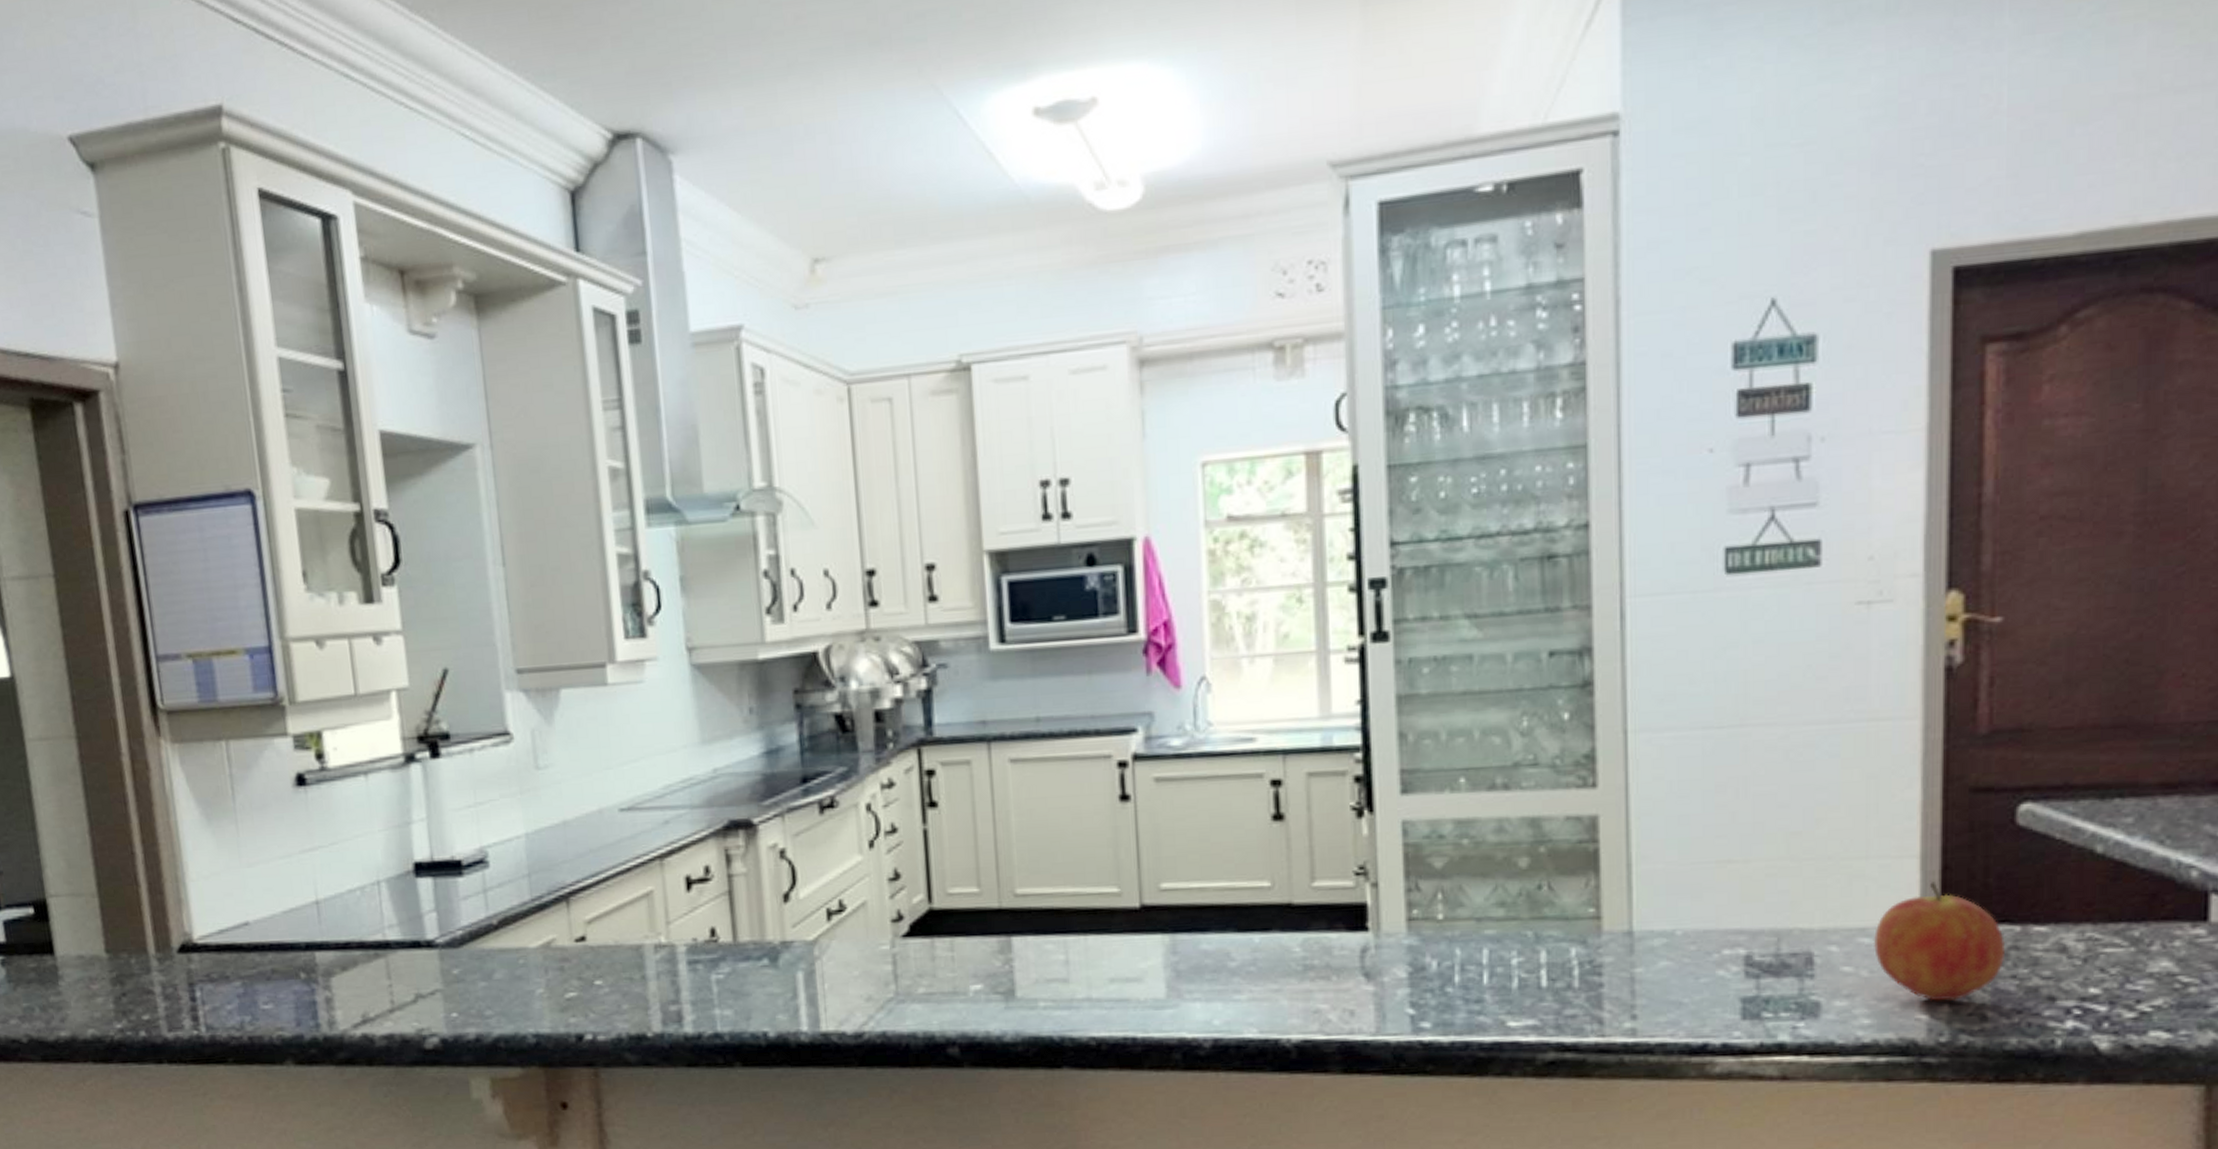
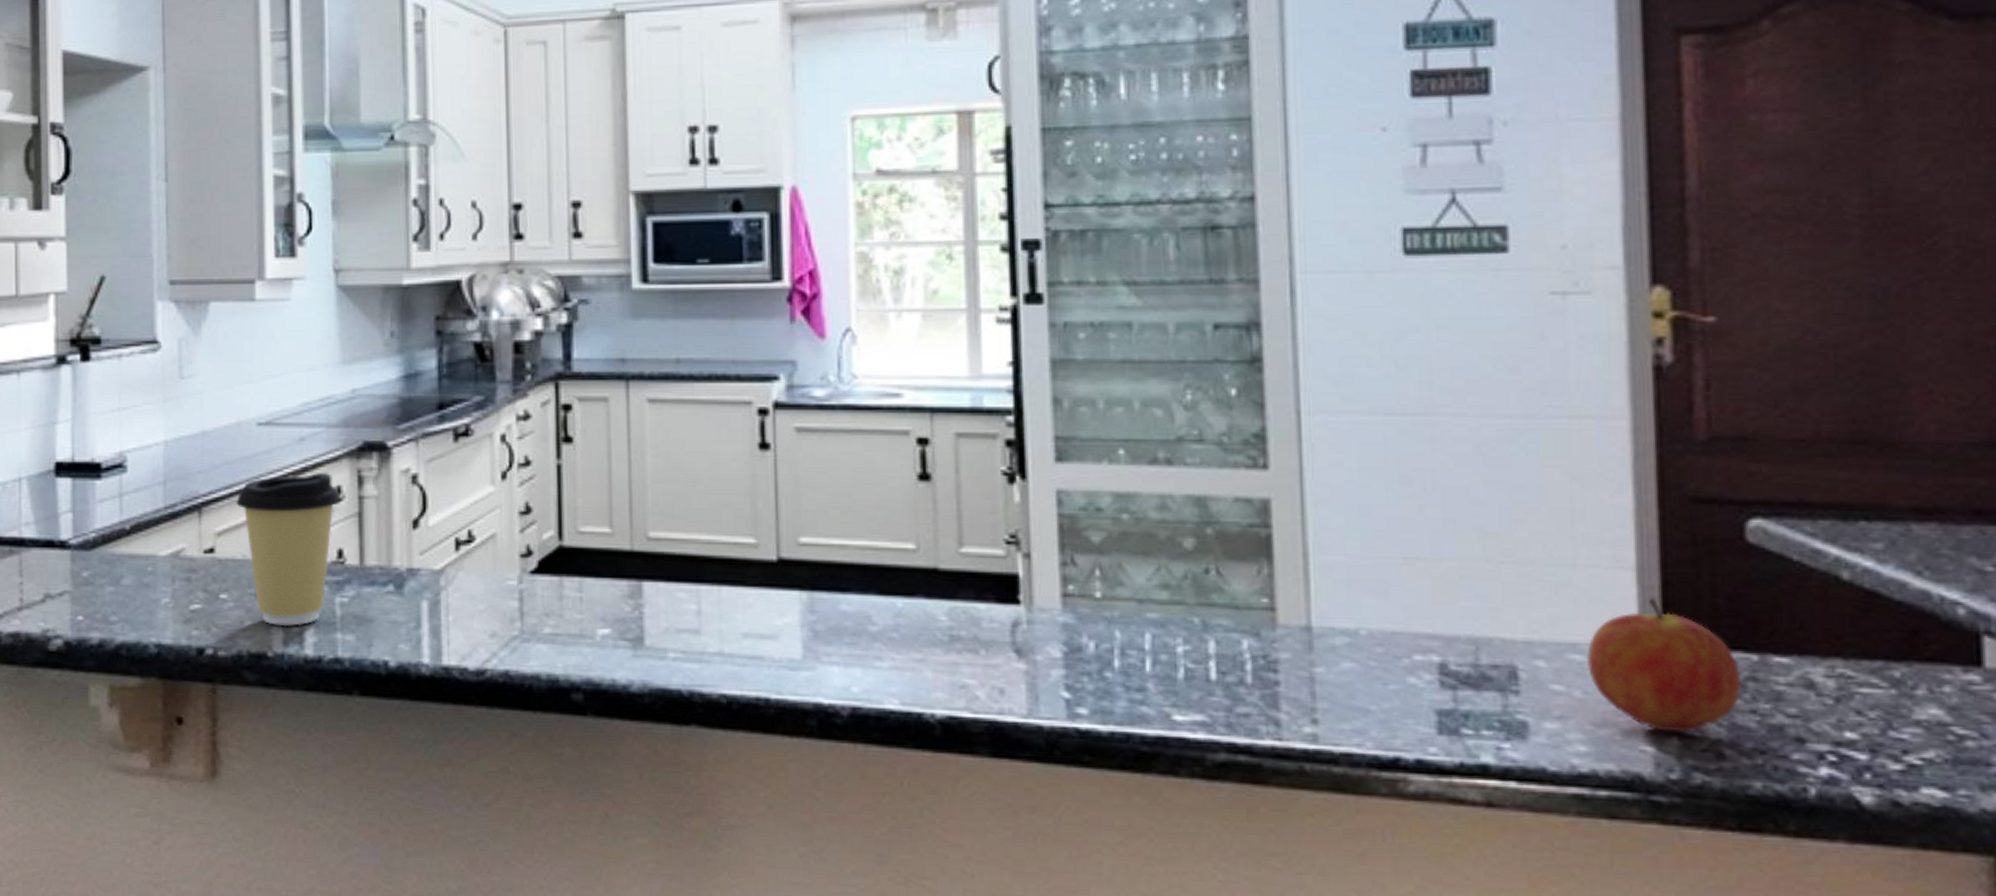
coffee cup: none [604,853,710,1007] -> present [236,472,341,626]

